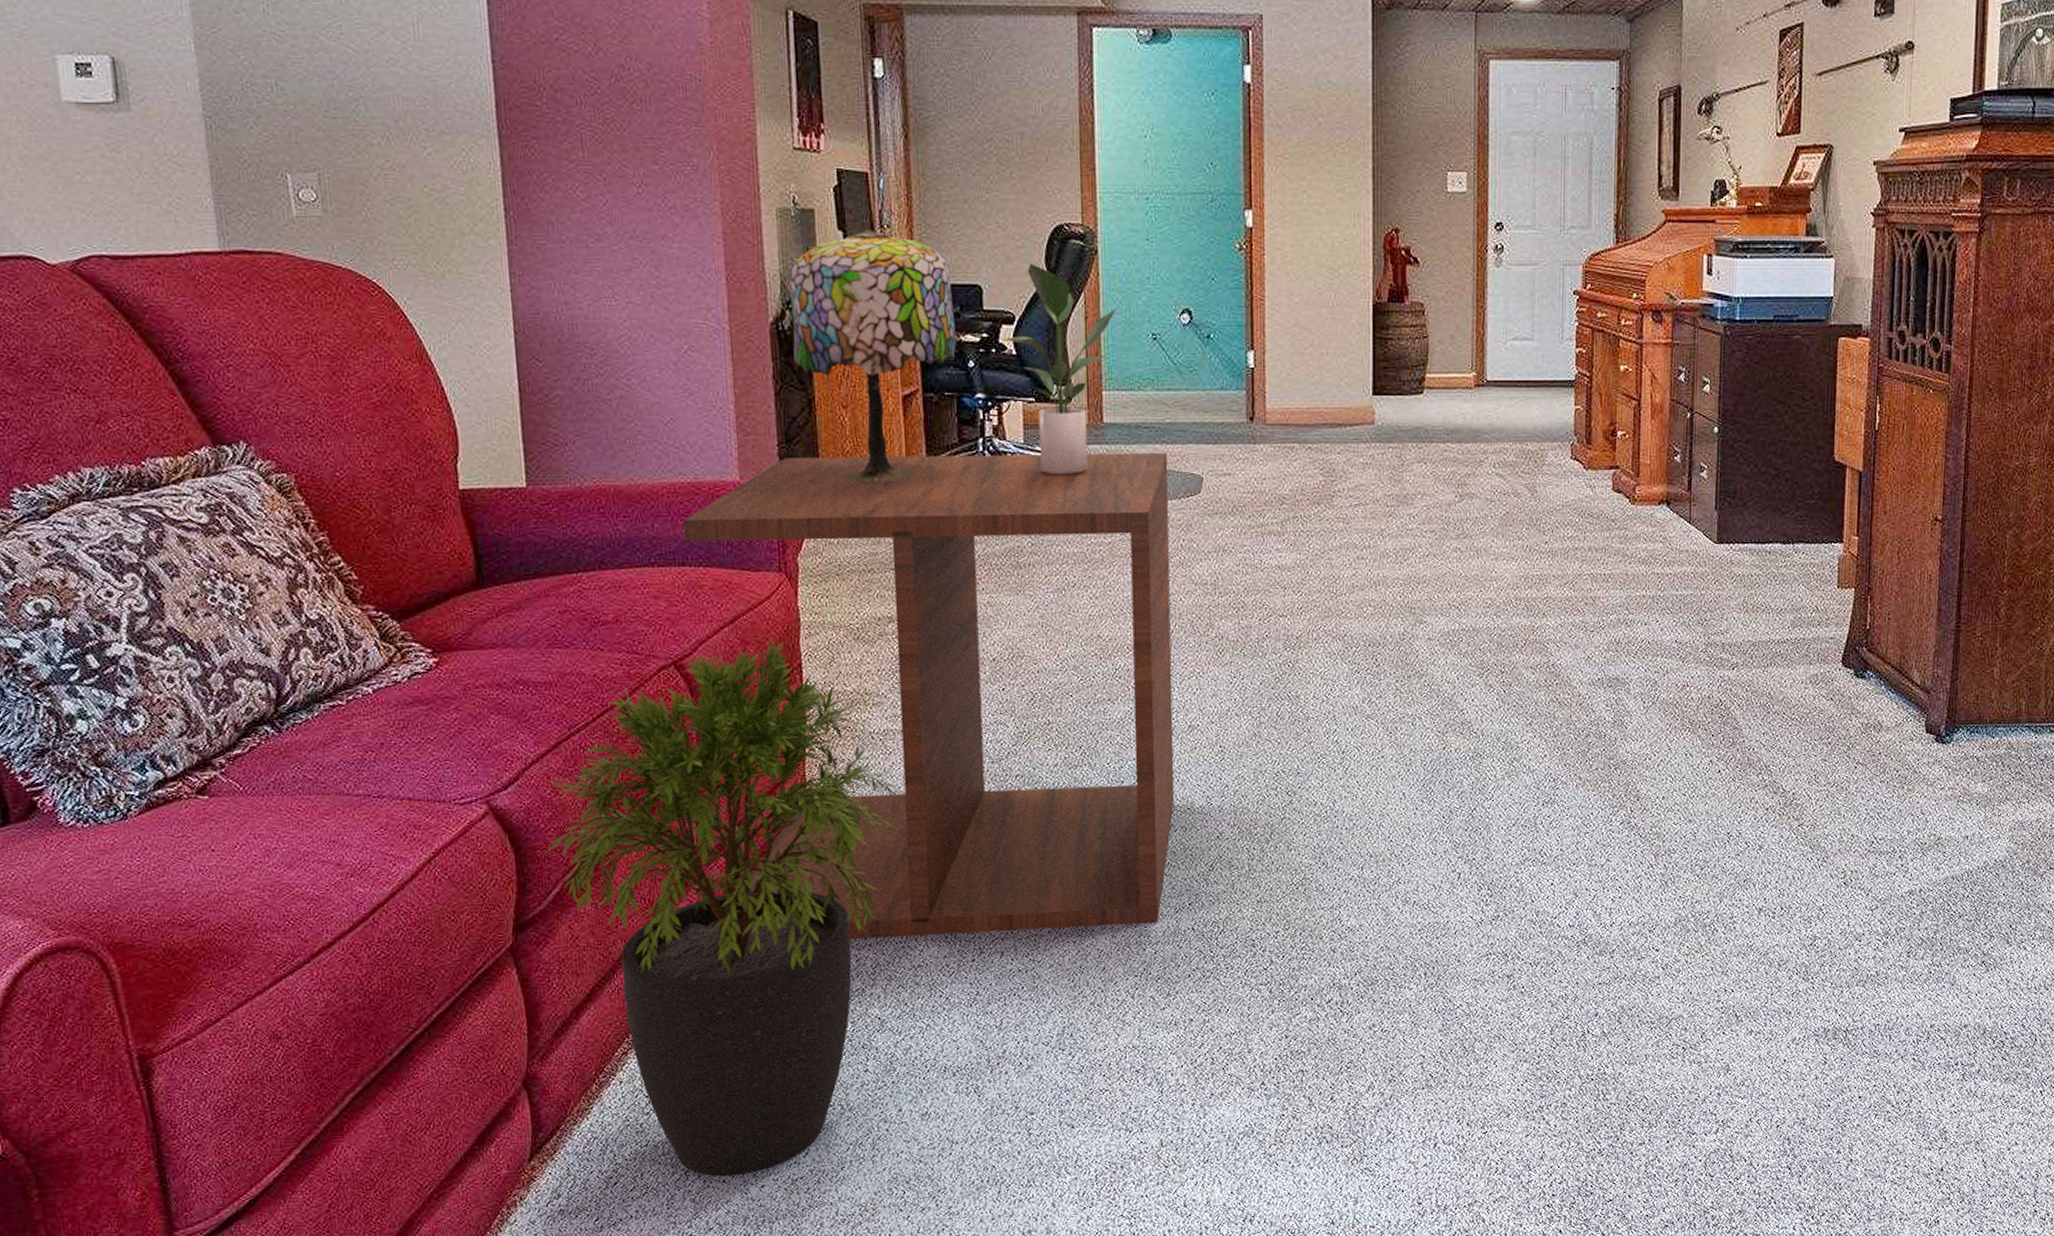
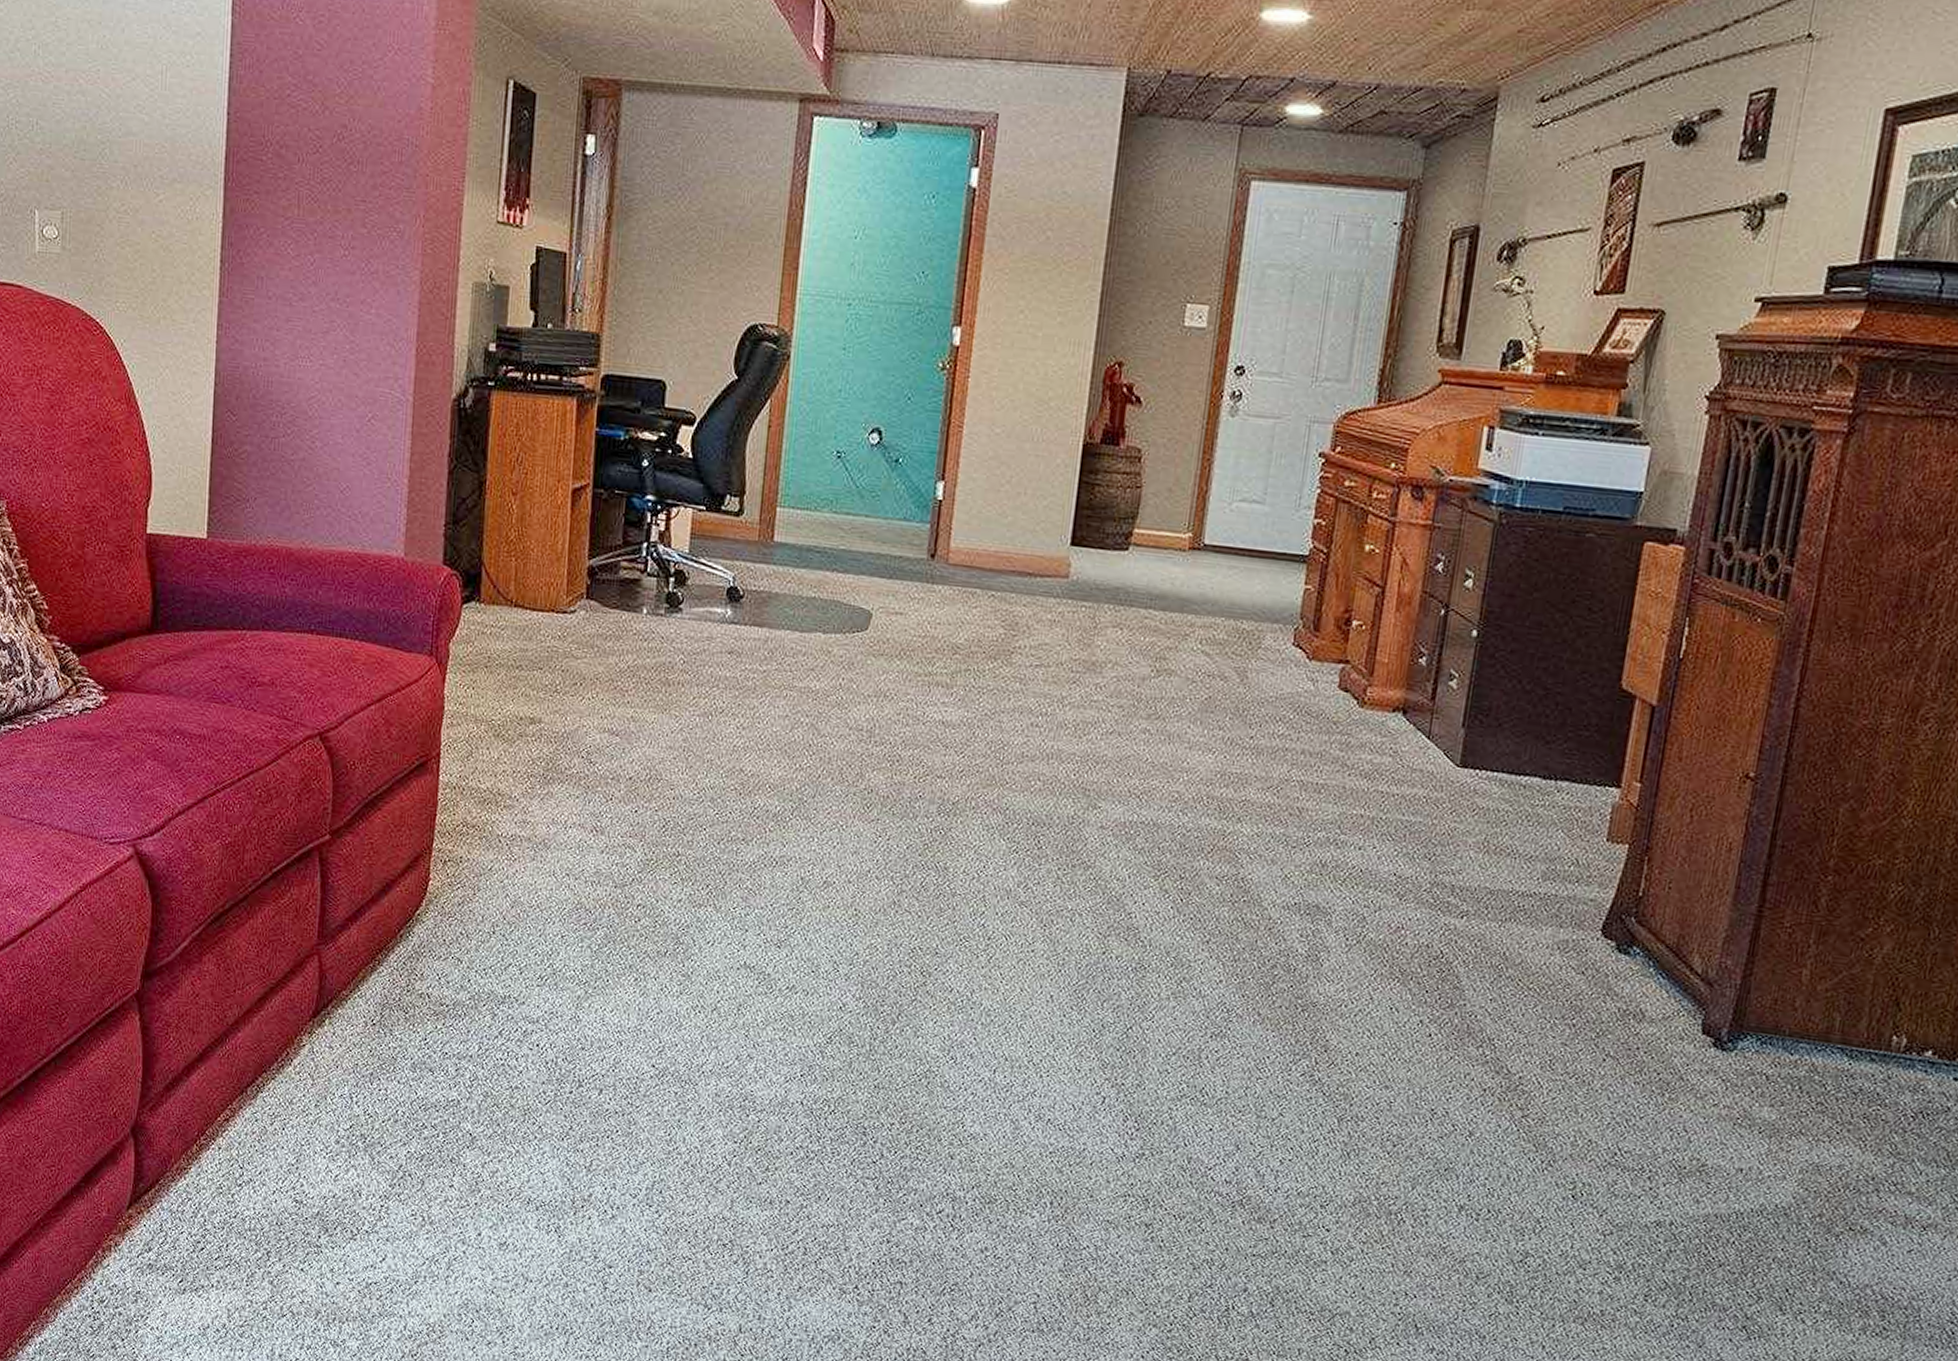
potted plant: present [545,640,897,1176] -> none [179,724,517,1267]
side table: present [683,453,1175,939] -> none [345,539,838,1090]
table lamp: present [789,230,957,483] -> none [471,312,636,578]
potted plant: present [1004,263,1116,476] -> none [681,363,802,594]

